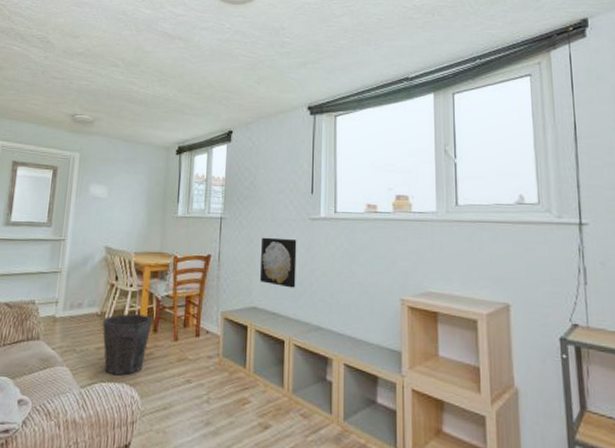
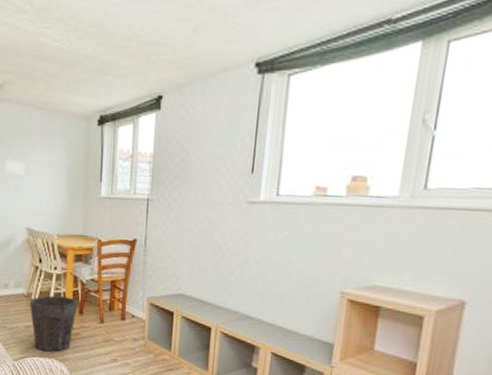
wall art: present [260,237,297,288] -> none [189,221,231,277]

